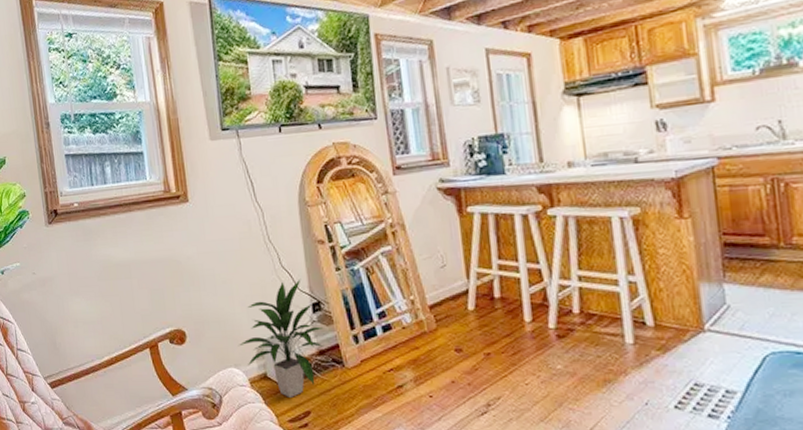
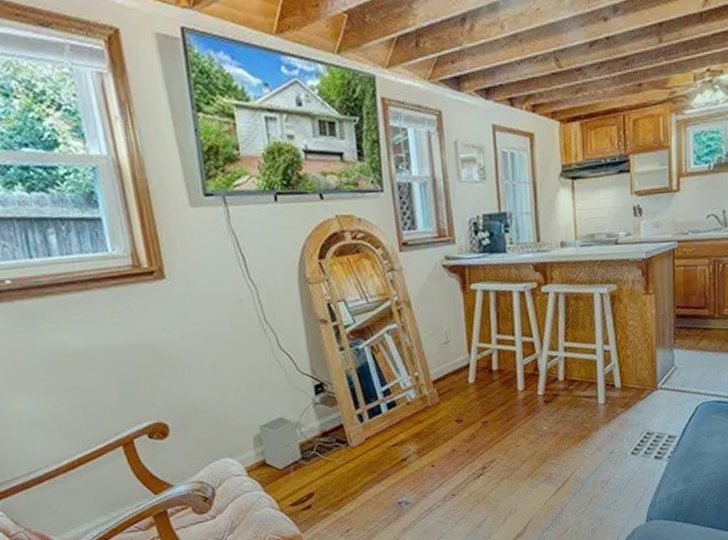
indoor plant: present [238,278,325,397] -> none [232,360,328,482]

